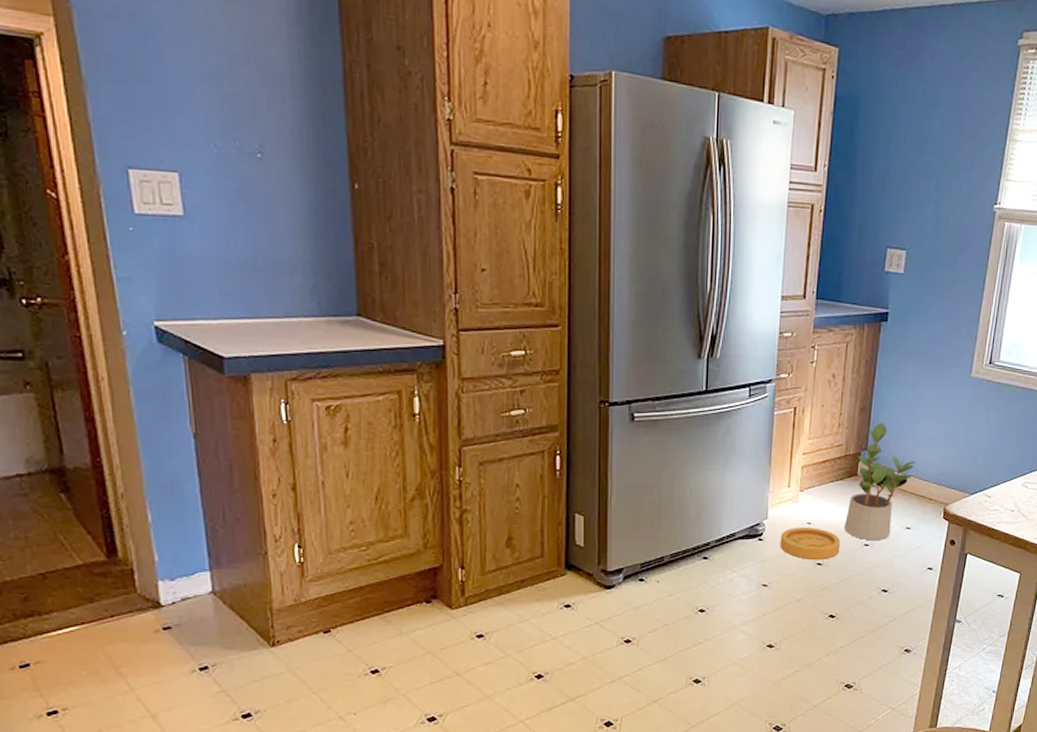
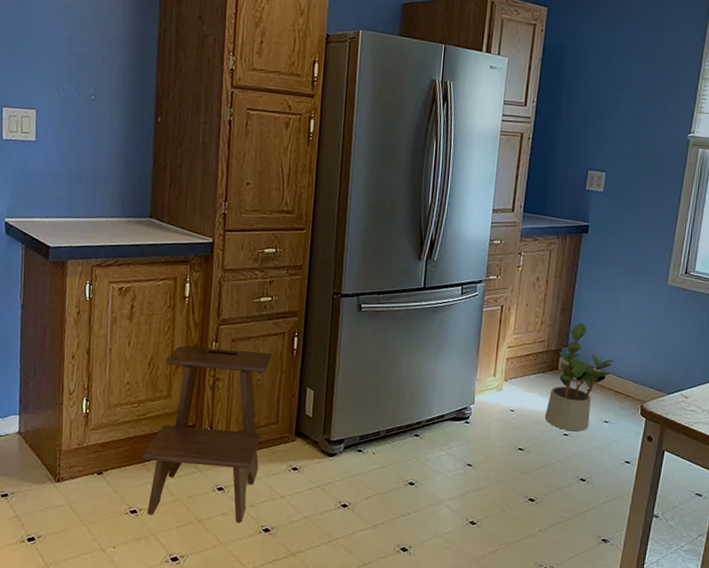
step stool: none [379,473,529,674] -> present [142,345,271,523]
pet bowl: present [780,527,840,559] -> none [484,413,541,445]

